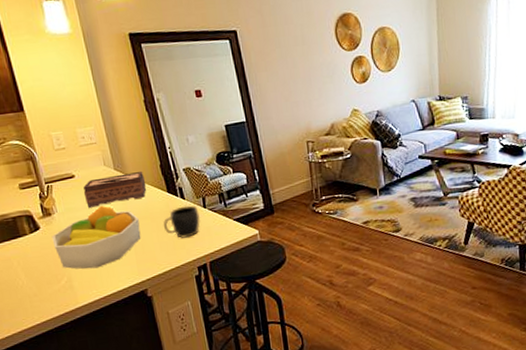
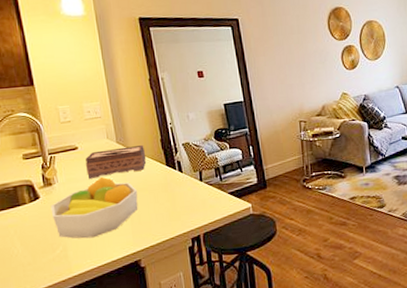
mug: present [163,205,200,238] -> none [160,178,196,210]

